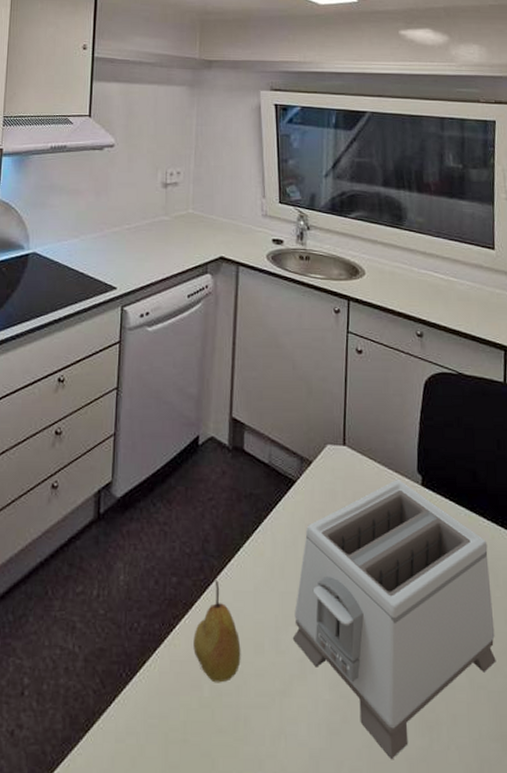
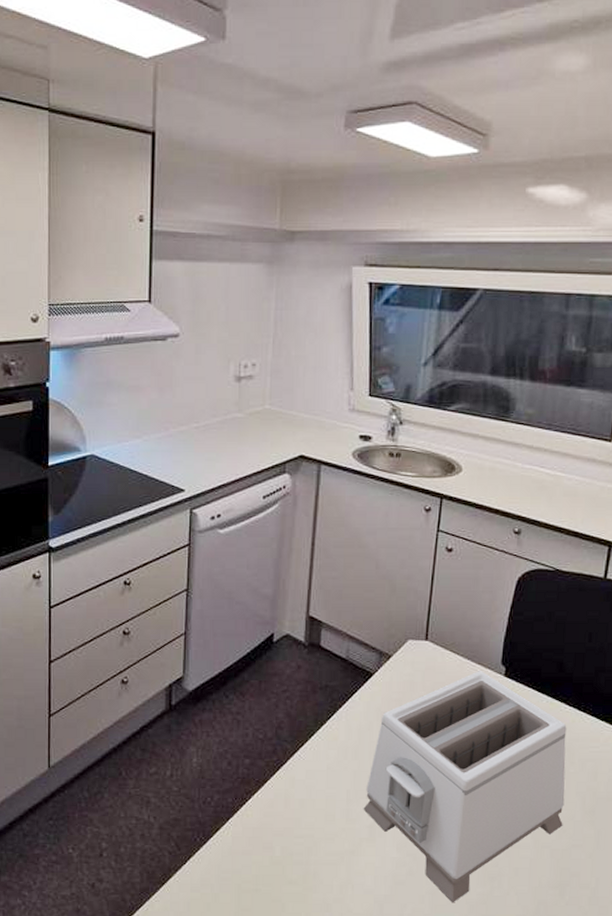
fruit: present [193,580,241,683] -> none [266,761,312,845]

